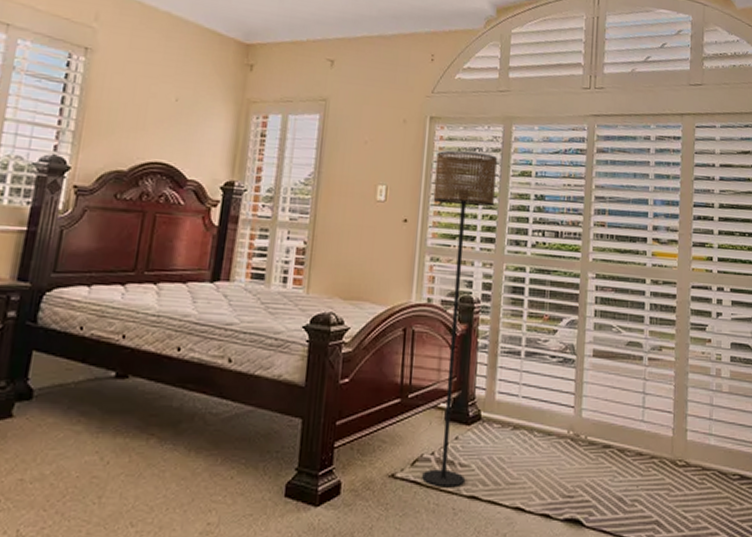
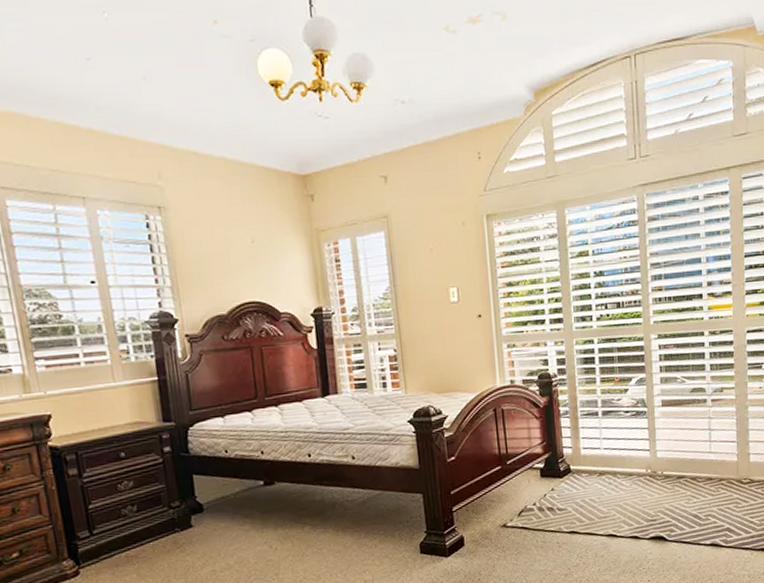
floor lamp: present [422,150,497,488] -> none [498,241,564,529]

